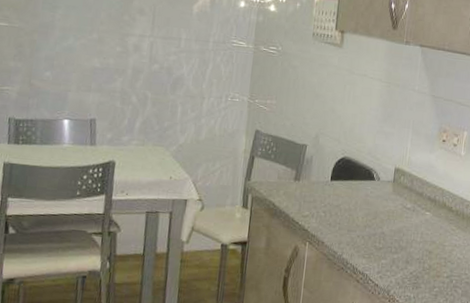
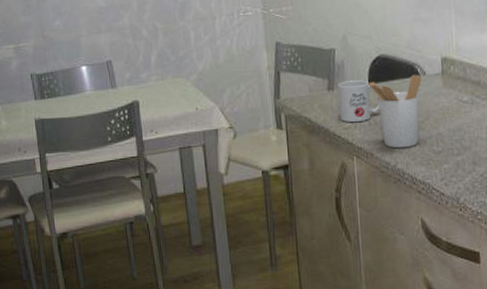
mug: none [300,174,338,213] -> present [337,80,381,123]
utensil holder: none [330,178,376,241] -> present [368,74,422,149]

